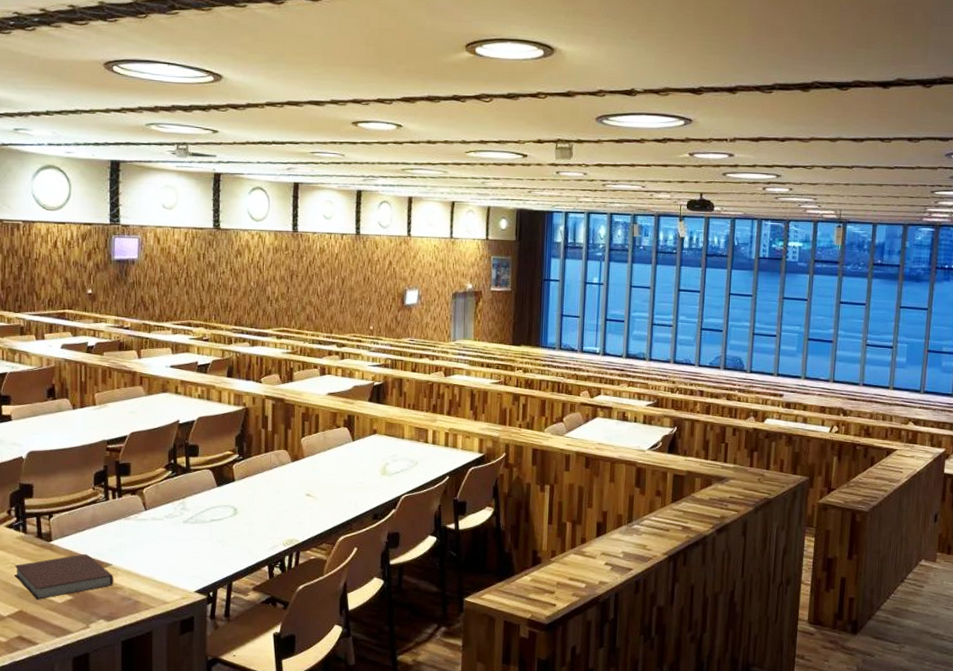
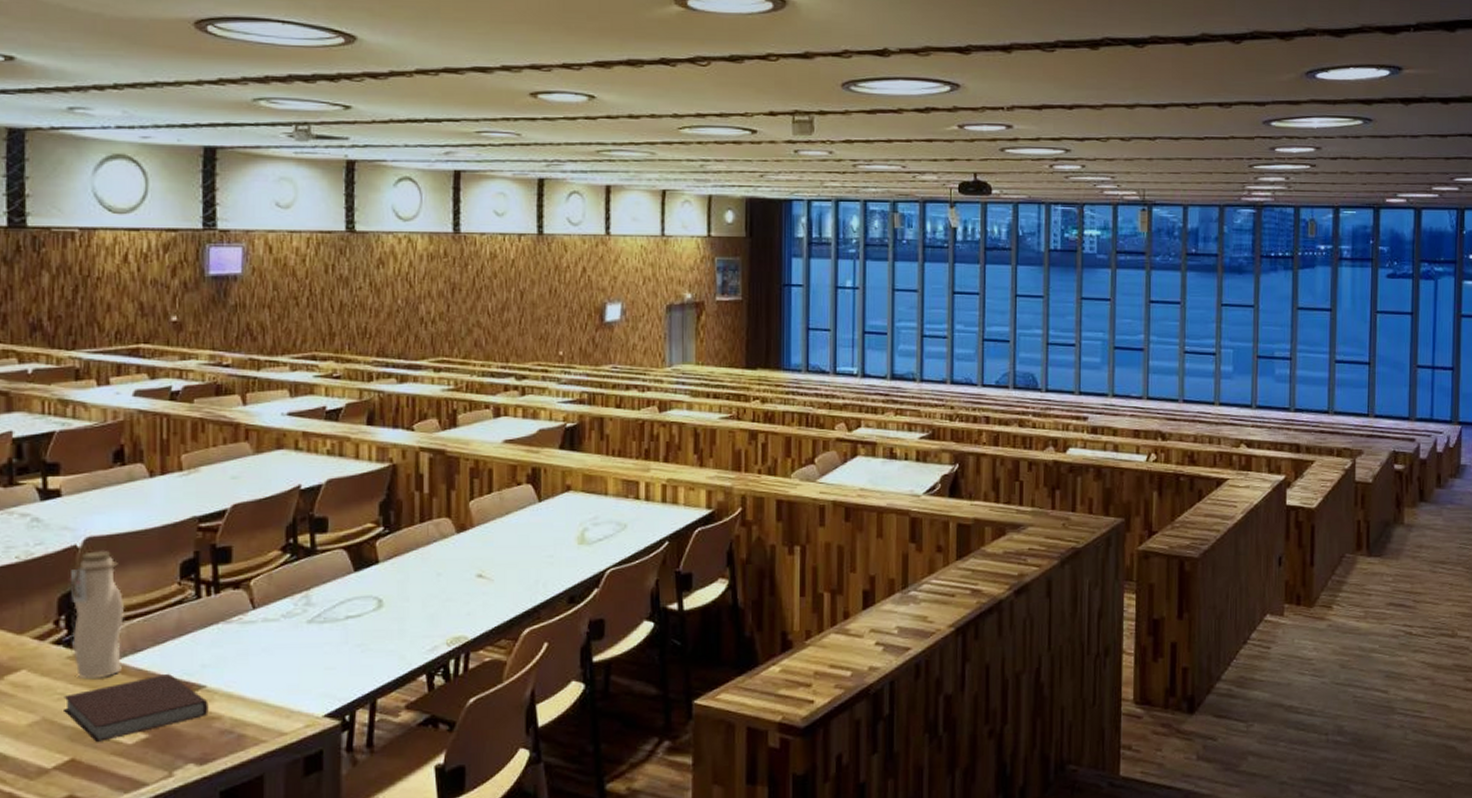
water bottle: none [19,461,56,555] -> present [71,550,125,680]

